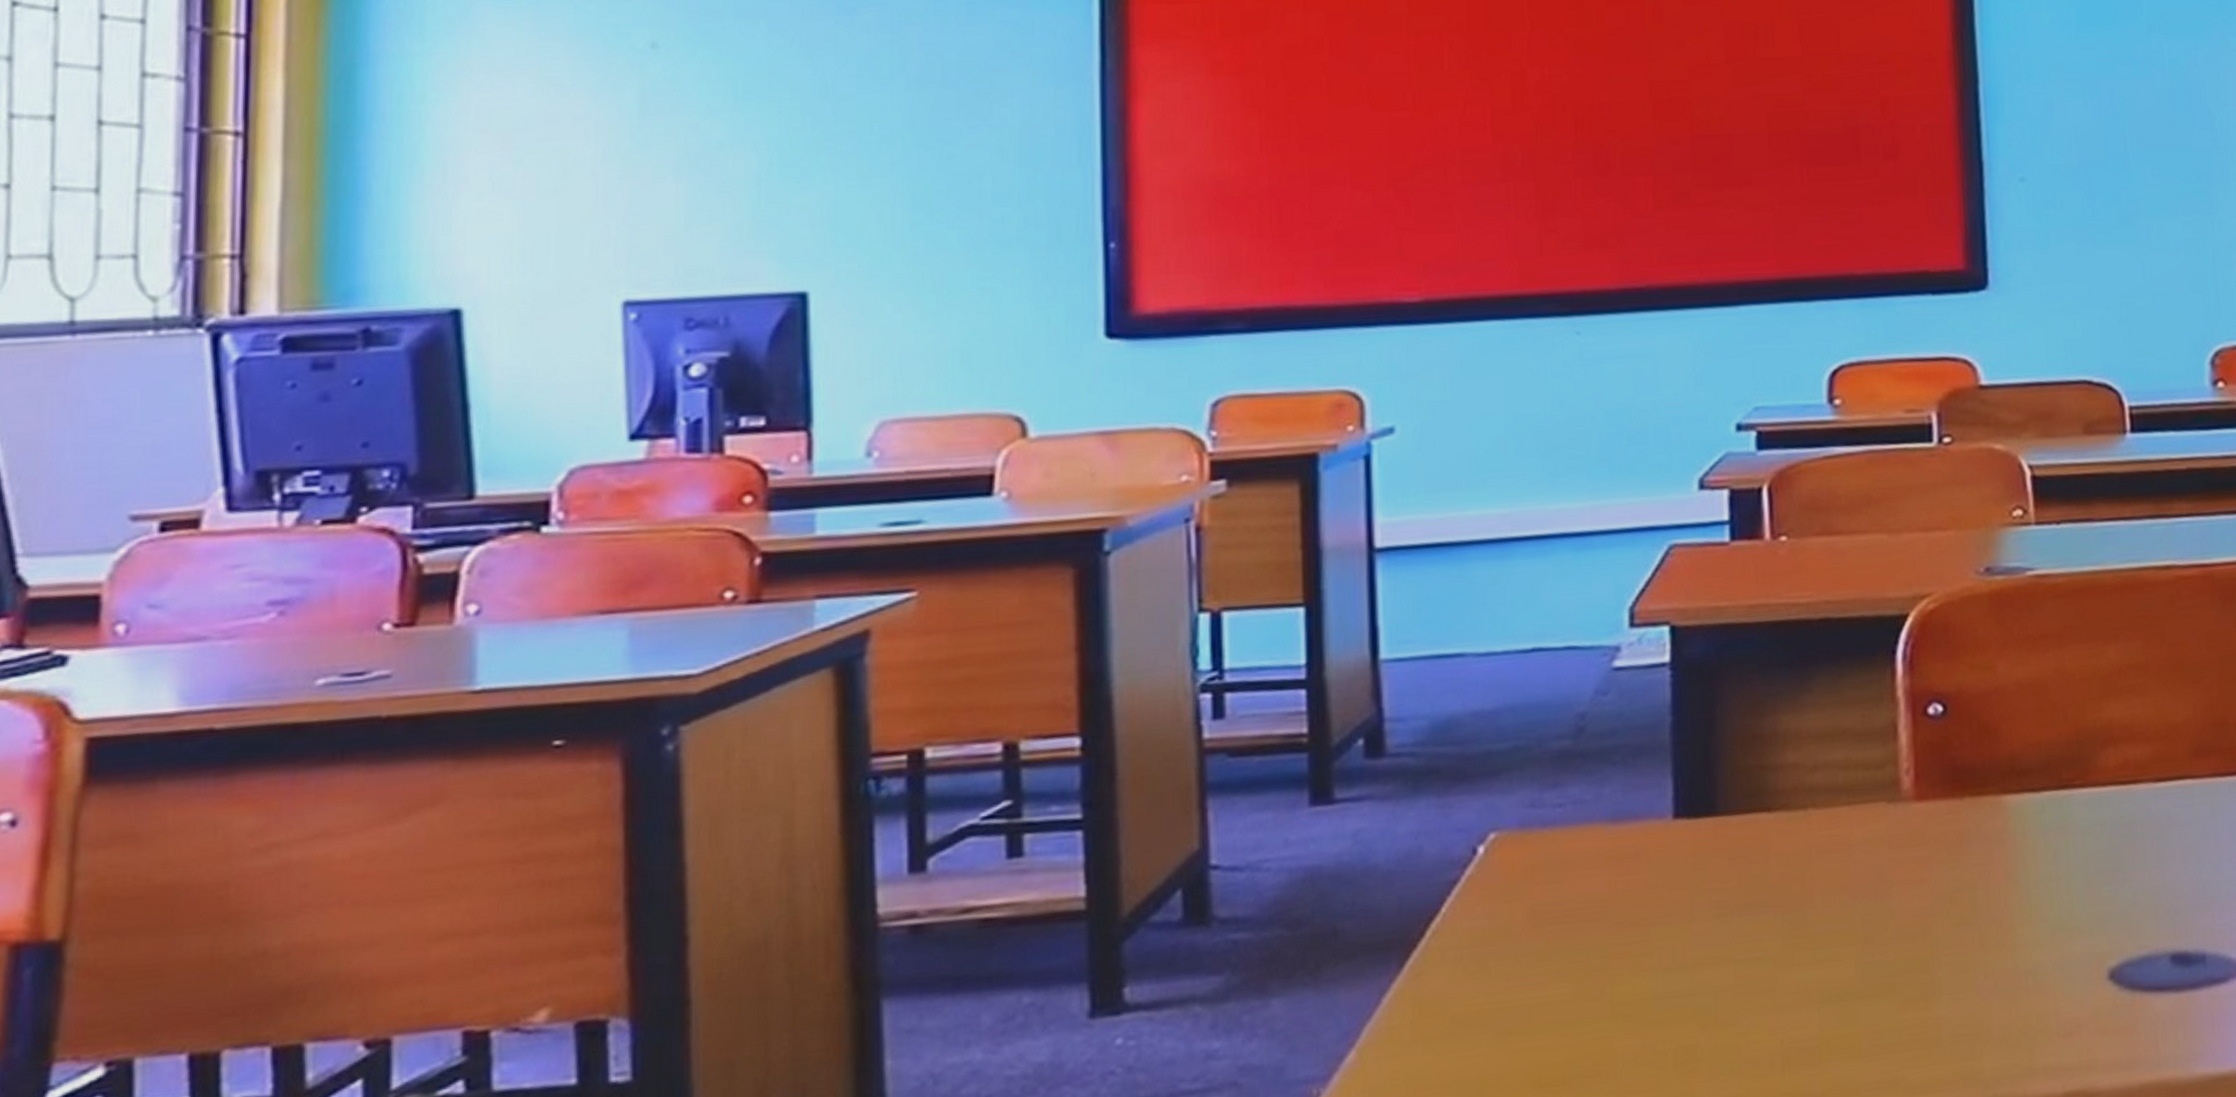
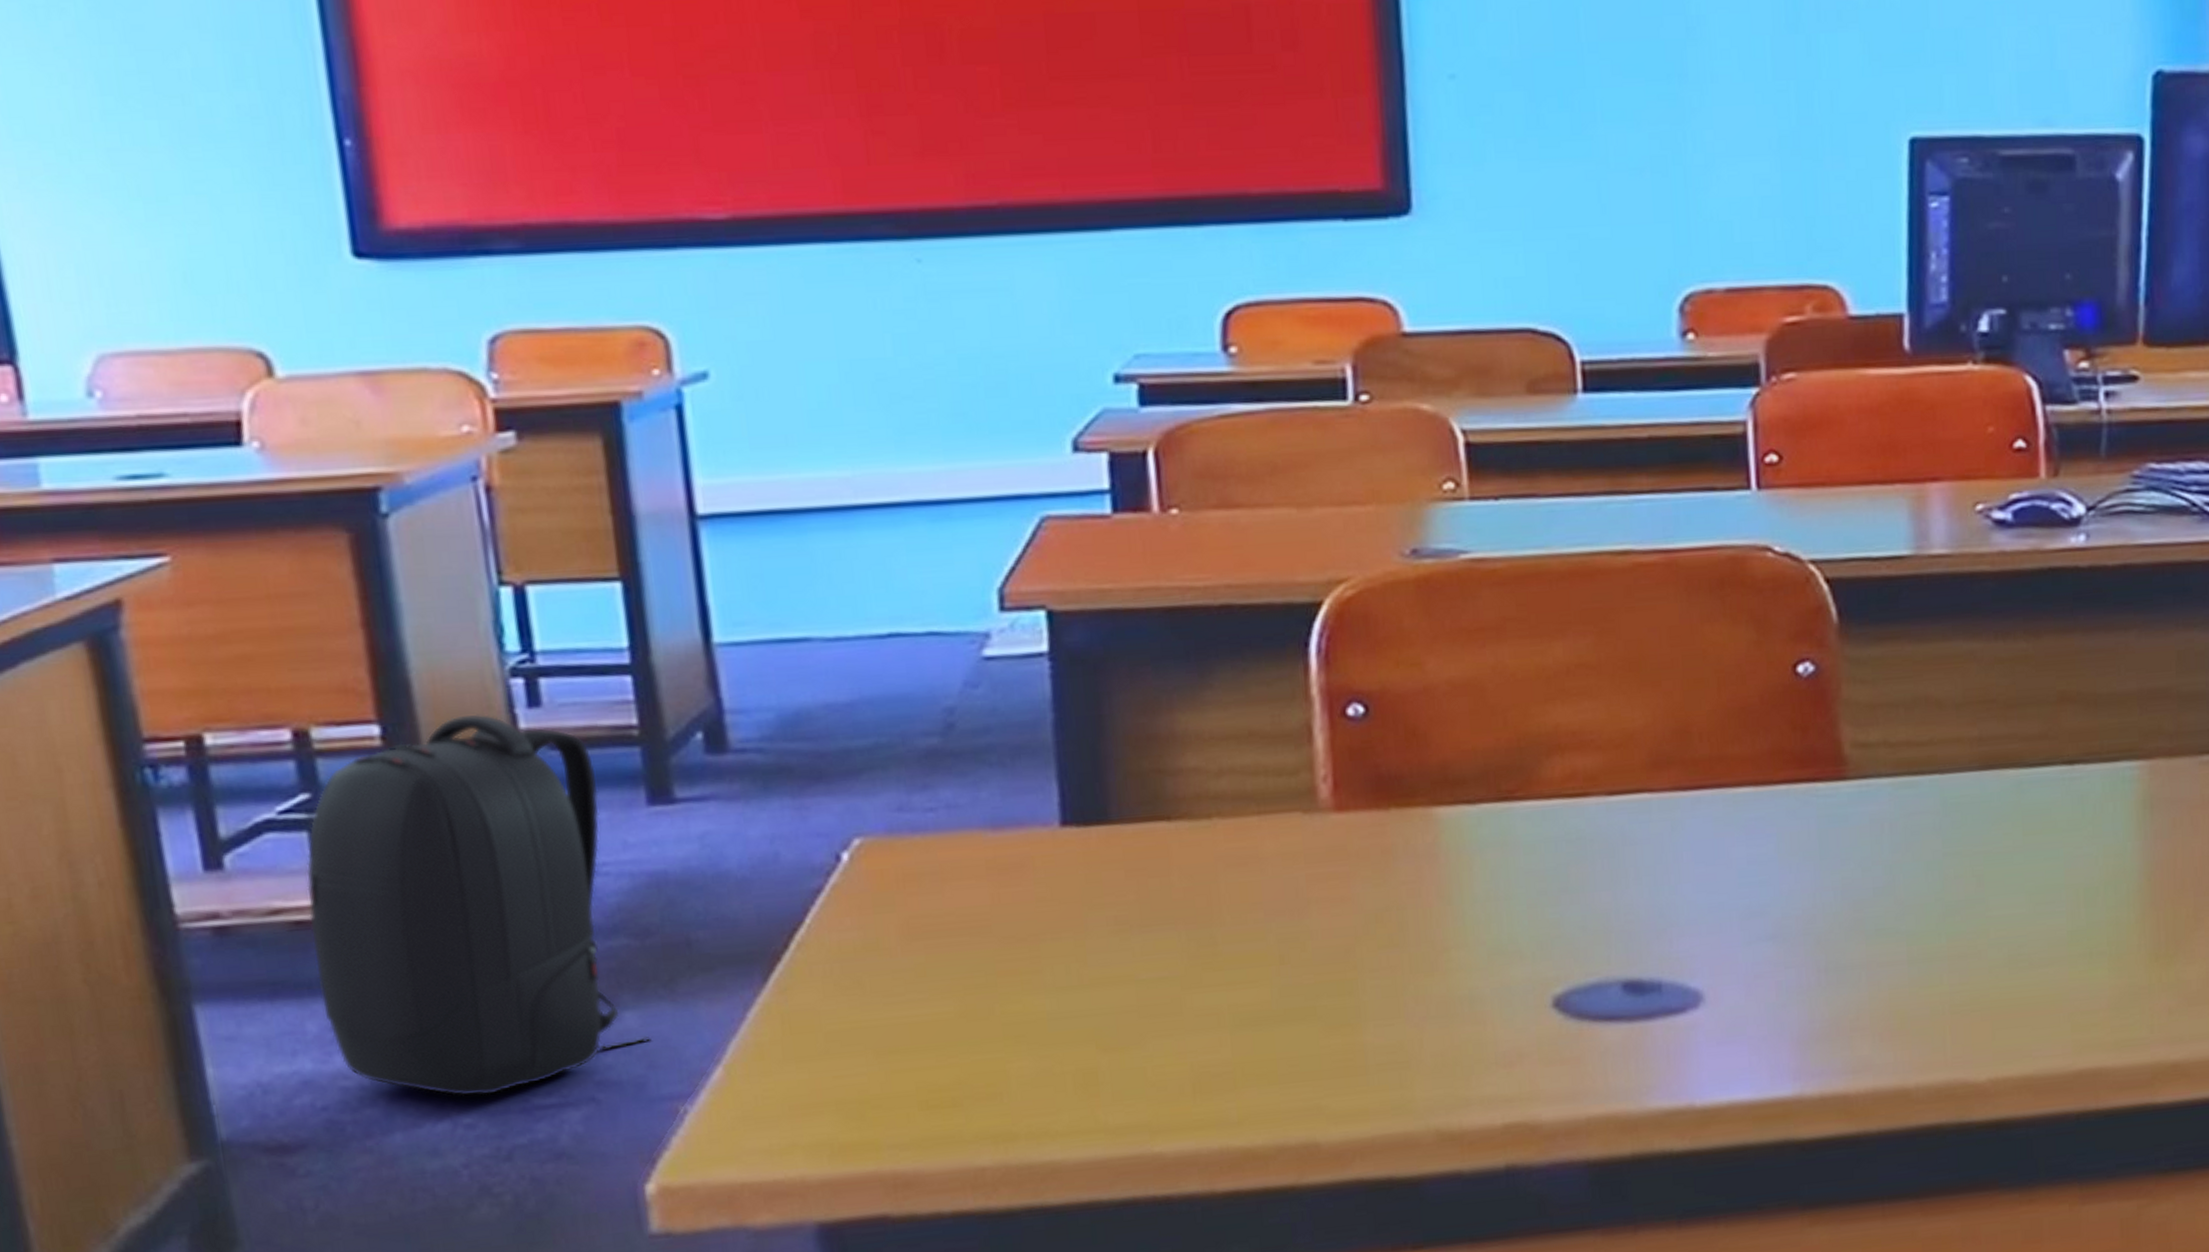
backpack: none [997,726,1294,1083] -> present [306,714,652,1096]

